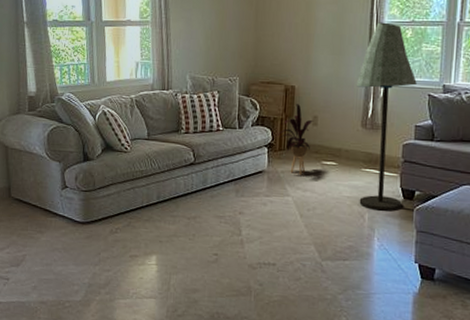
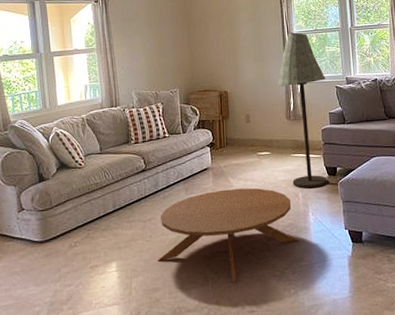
coffee table: none [199,197,359,299] -> present [157,188,300,283]
house plant: present [278,104,314,175] -> none [217,106,247,167]

